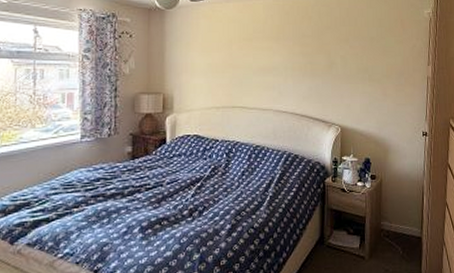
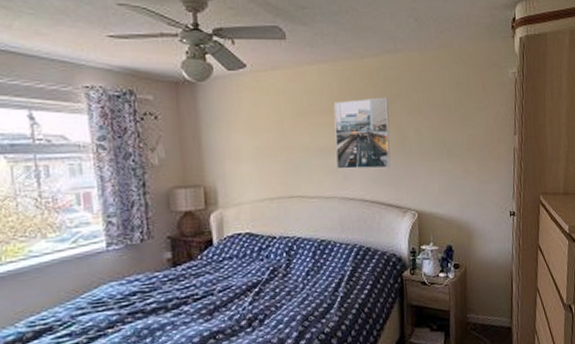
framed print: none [273,28,320,88] -> present [333,97,391,169]

